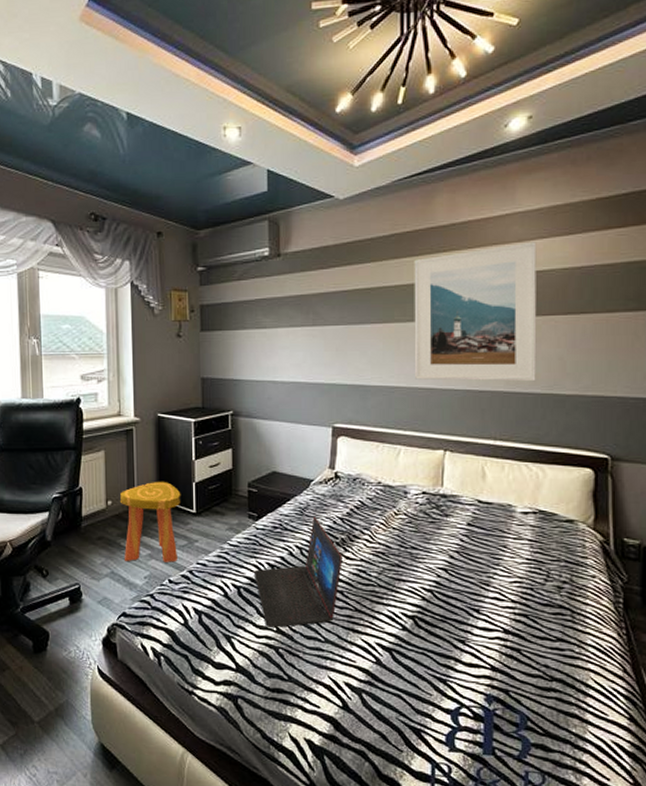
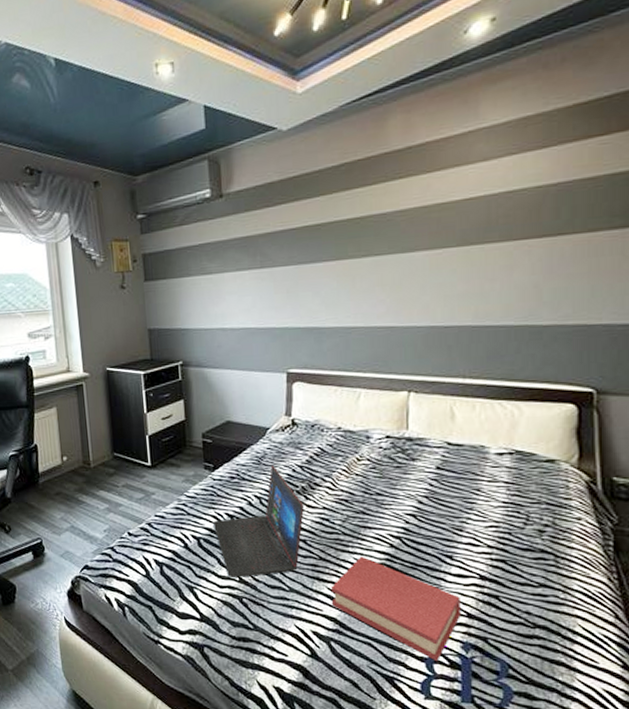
stool: present [120,482,181,562] -> none [75,436,135,515]
hardback book: none [364,608,485,714] -> present [330,556,461,662]
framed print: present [414,242,537,382] -> none [367,159,509,318]

